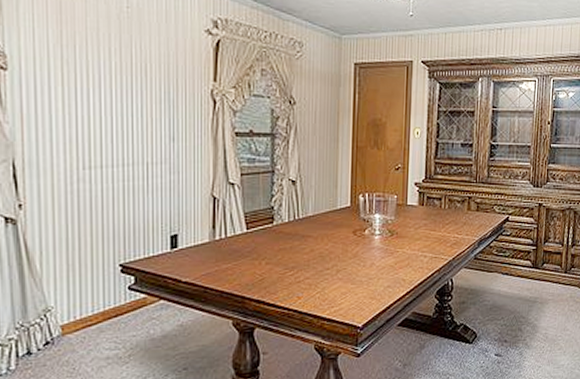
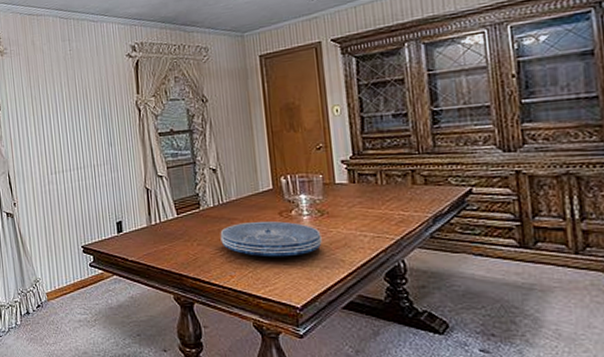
placemat: none [292,239,389,277] -> present [220,221,322,257]

